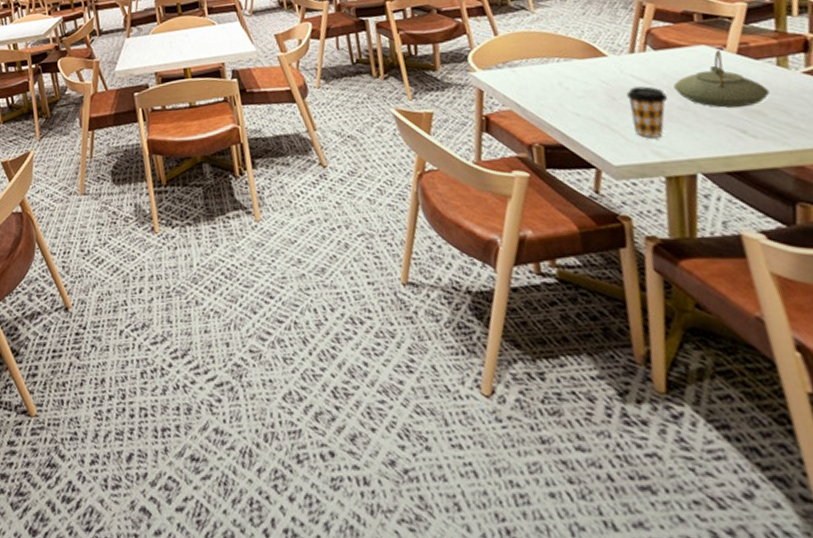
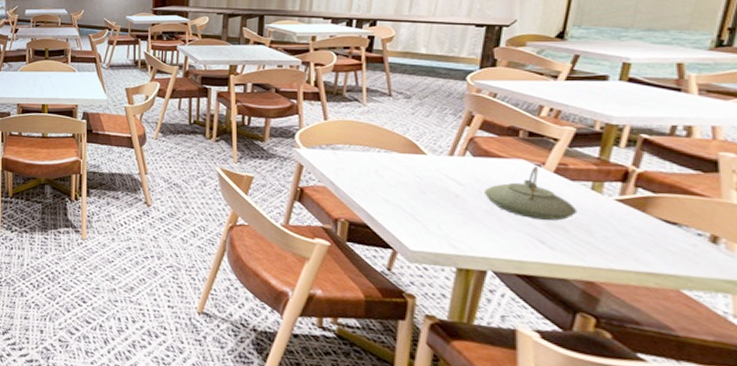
coffee cup: present [626,86,669,138] -> none [437,186,476,234]

